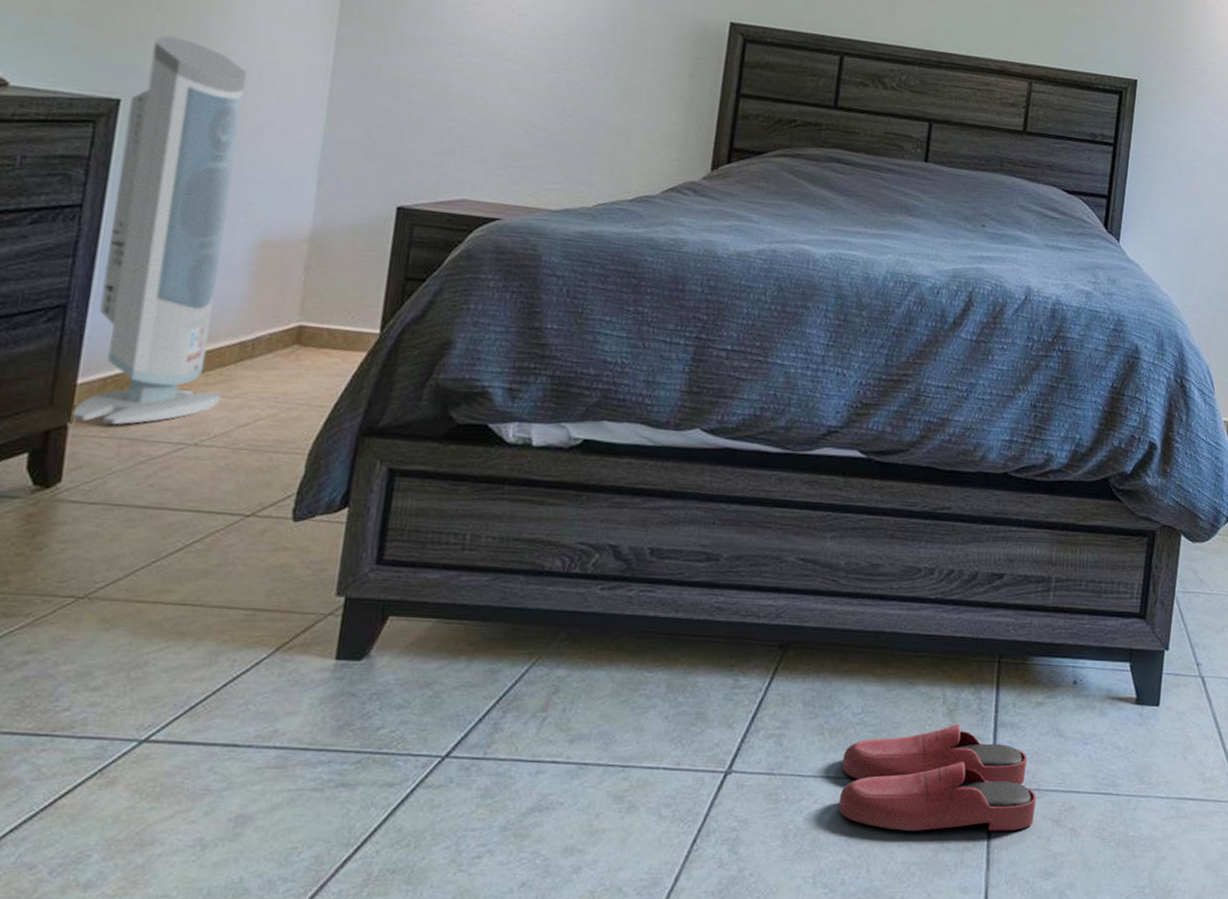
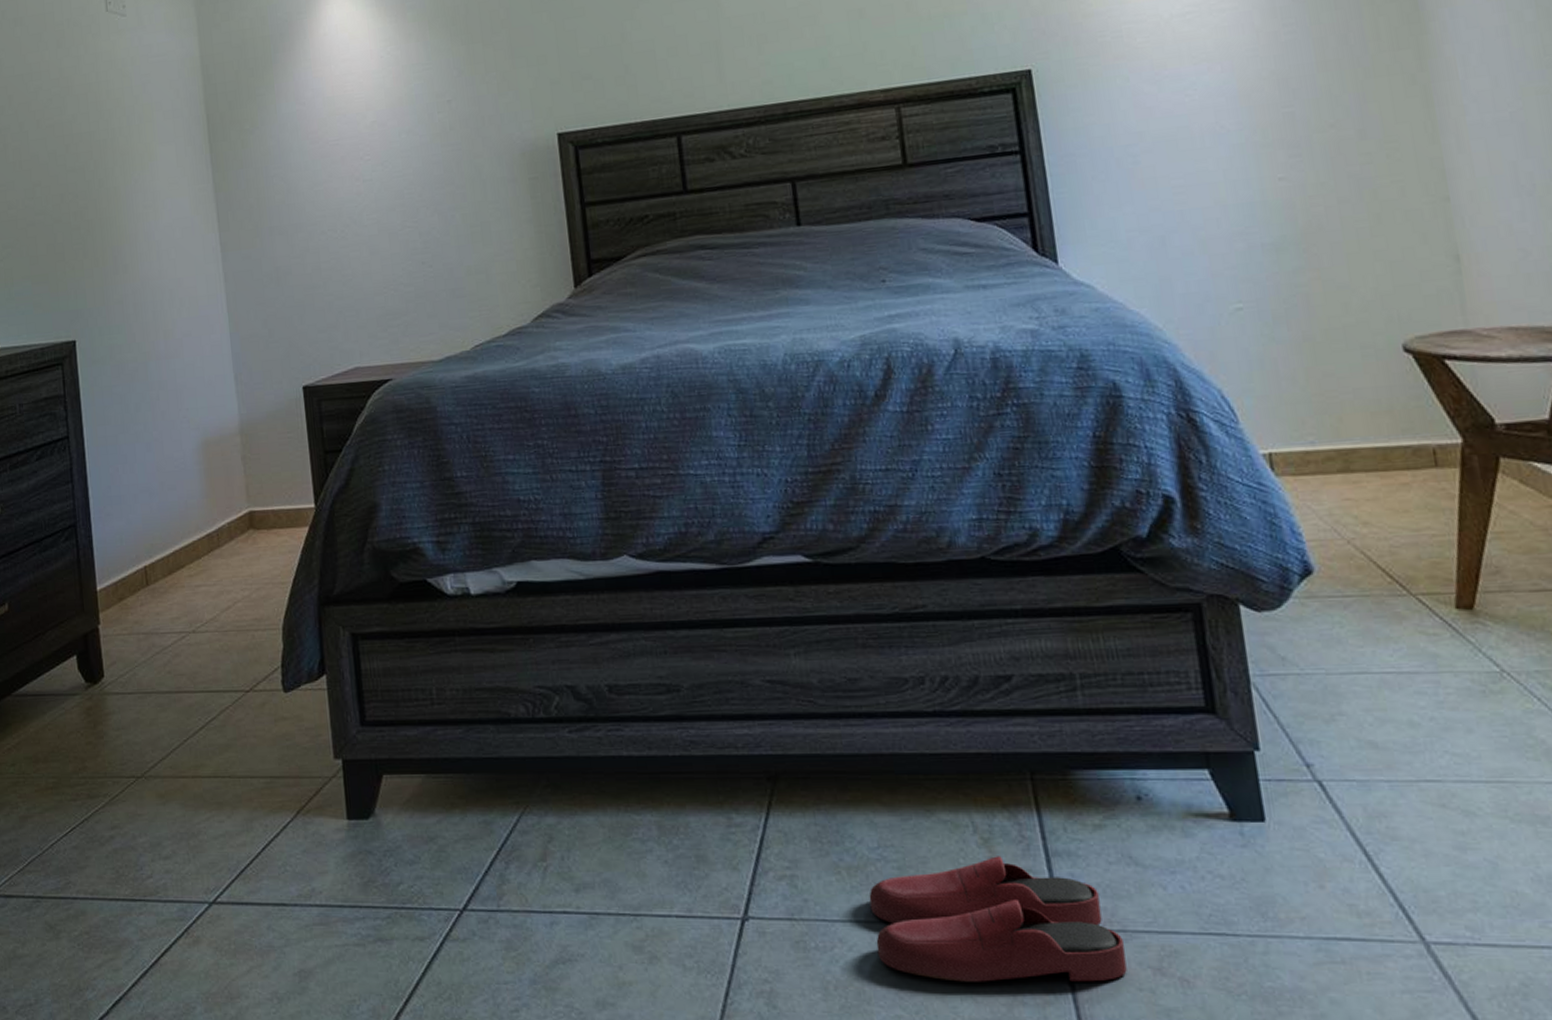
air purifier: present [72,35,247,425] -> none [82,276,204,623]

